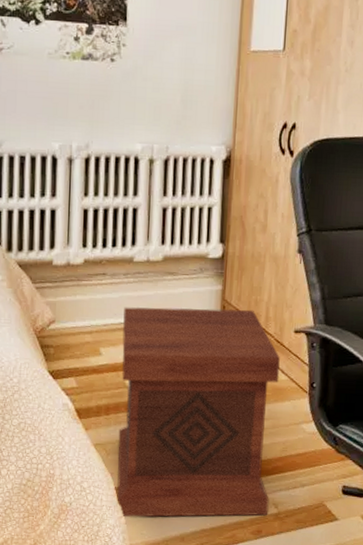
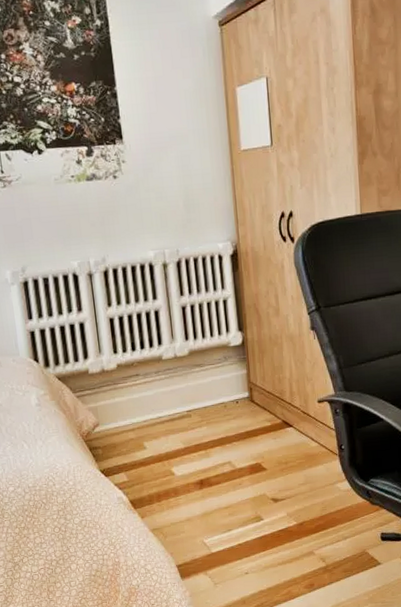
side table: present [116,307,280,517] -> none [160,387,318,591]

